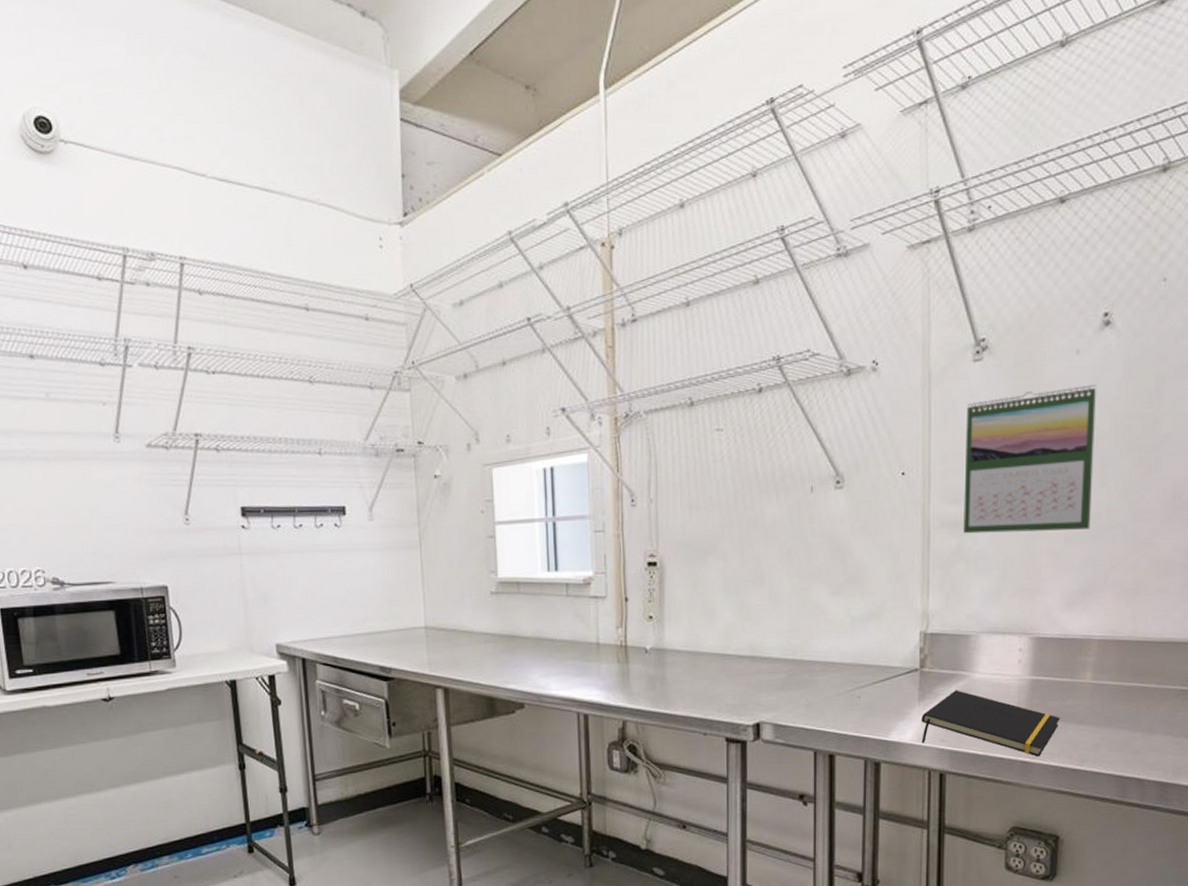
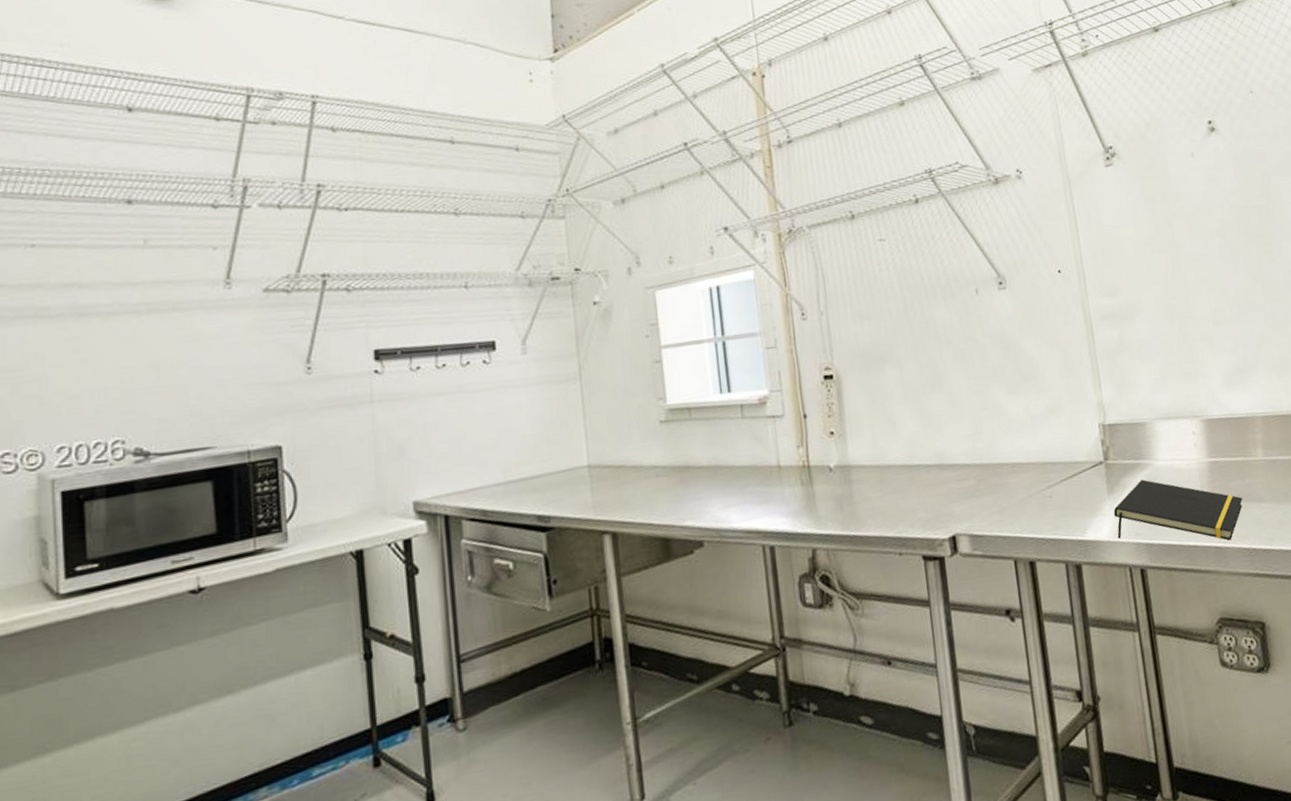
calendar: present [963,384,1097,534] -> none [1106,182,1234,325]

